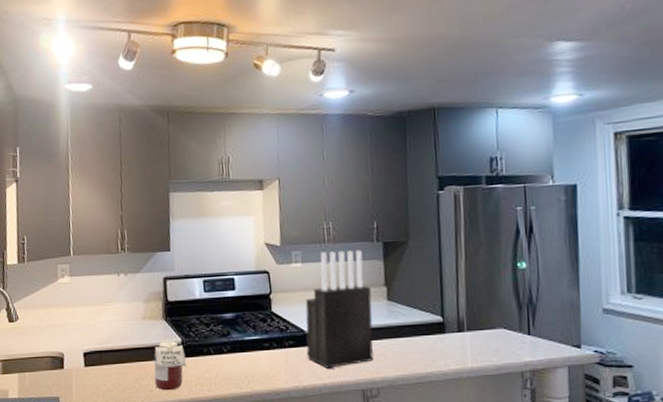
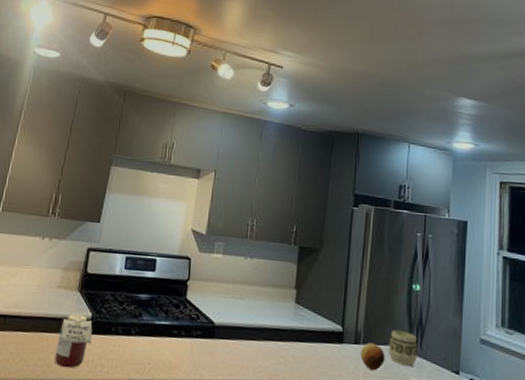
knife block: present [305,249,374,369] -> none [212,247,282,365]
fruit: none [465,329,494,356] -> present [360,343,385,371]
cup: none [496,312,531,348] -> present [388,329,418,367]

